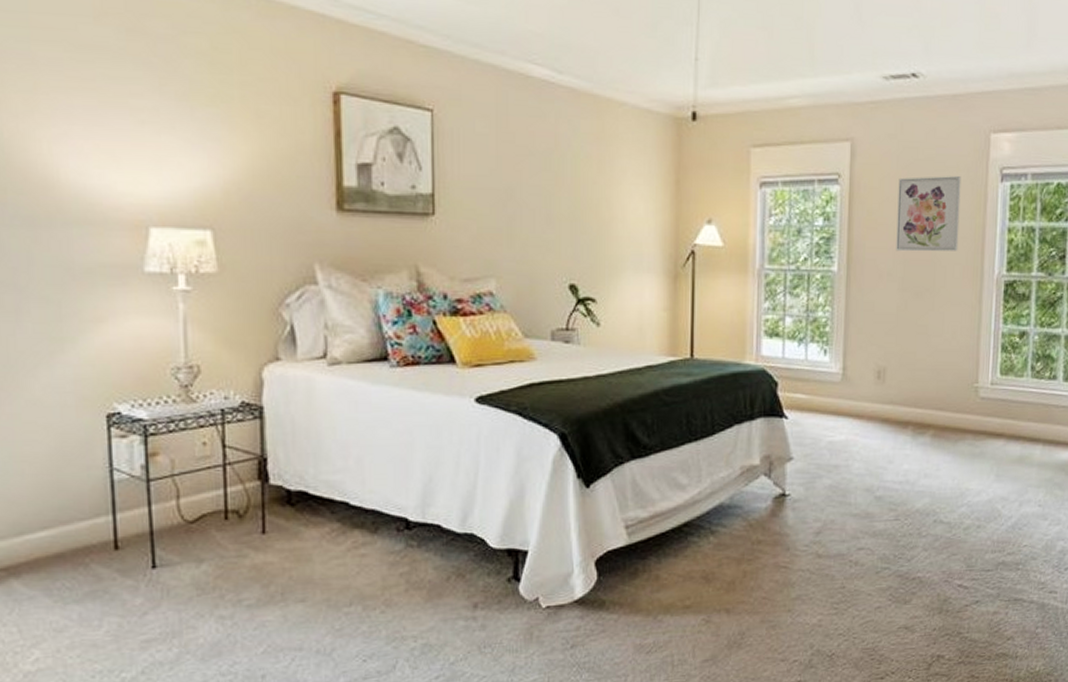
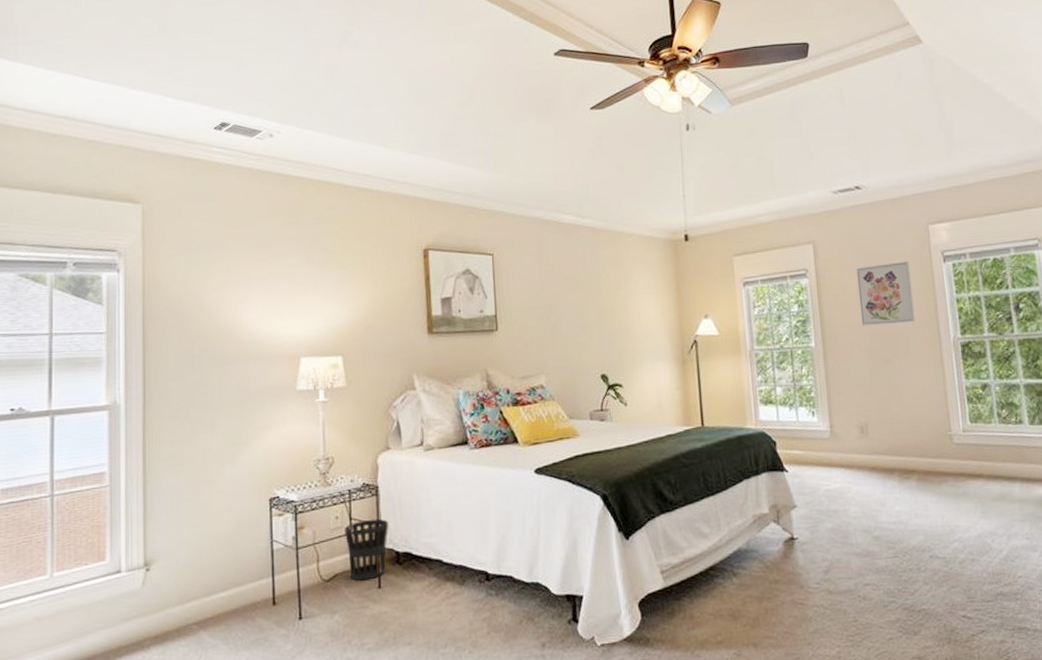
wastebasket: none [216,447,277,524] -> present [345,519,388,581]

